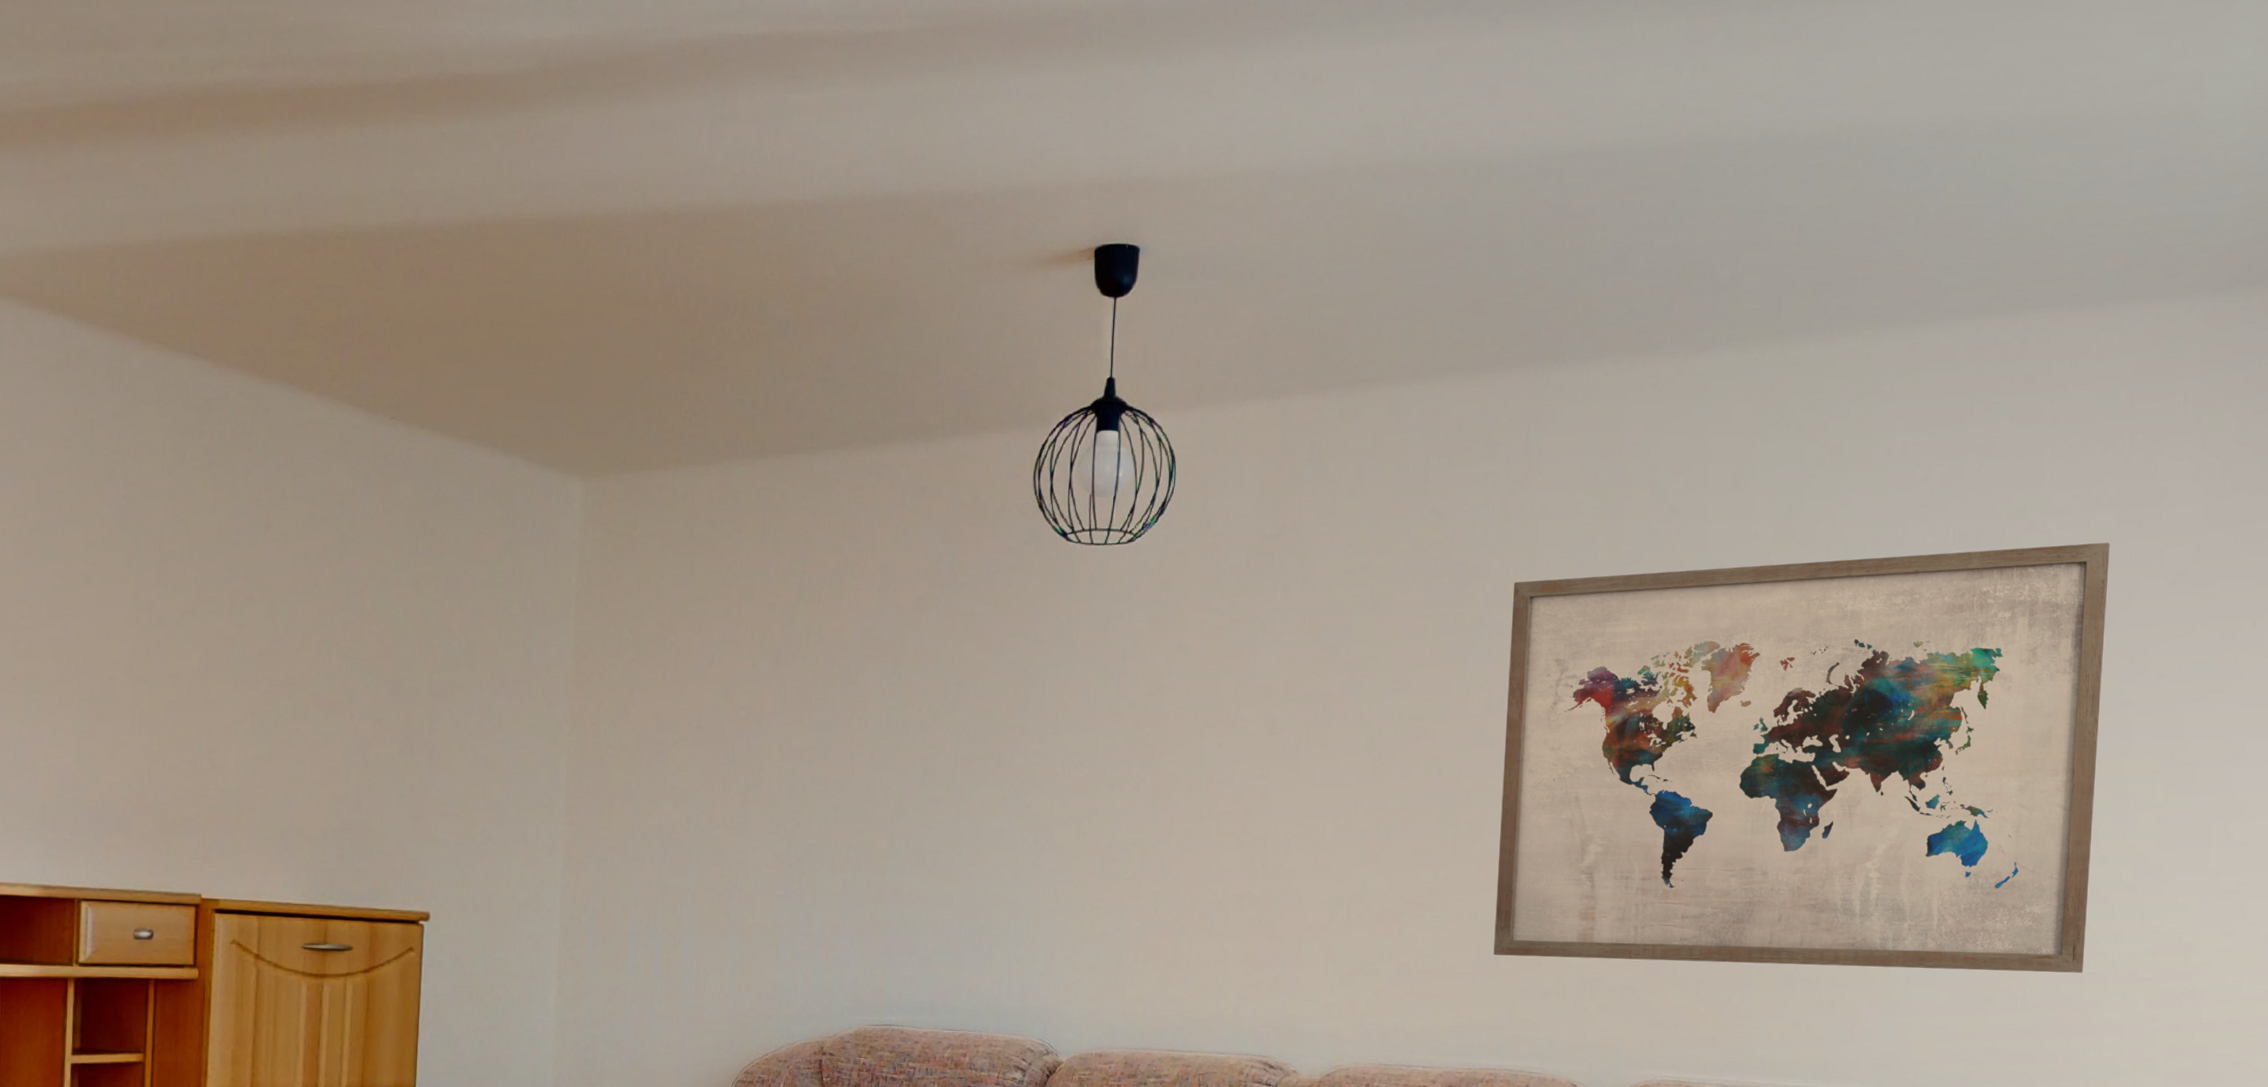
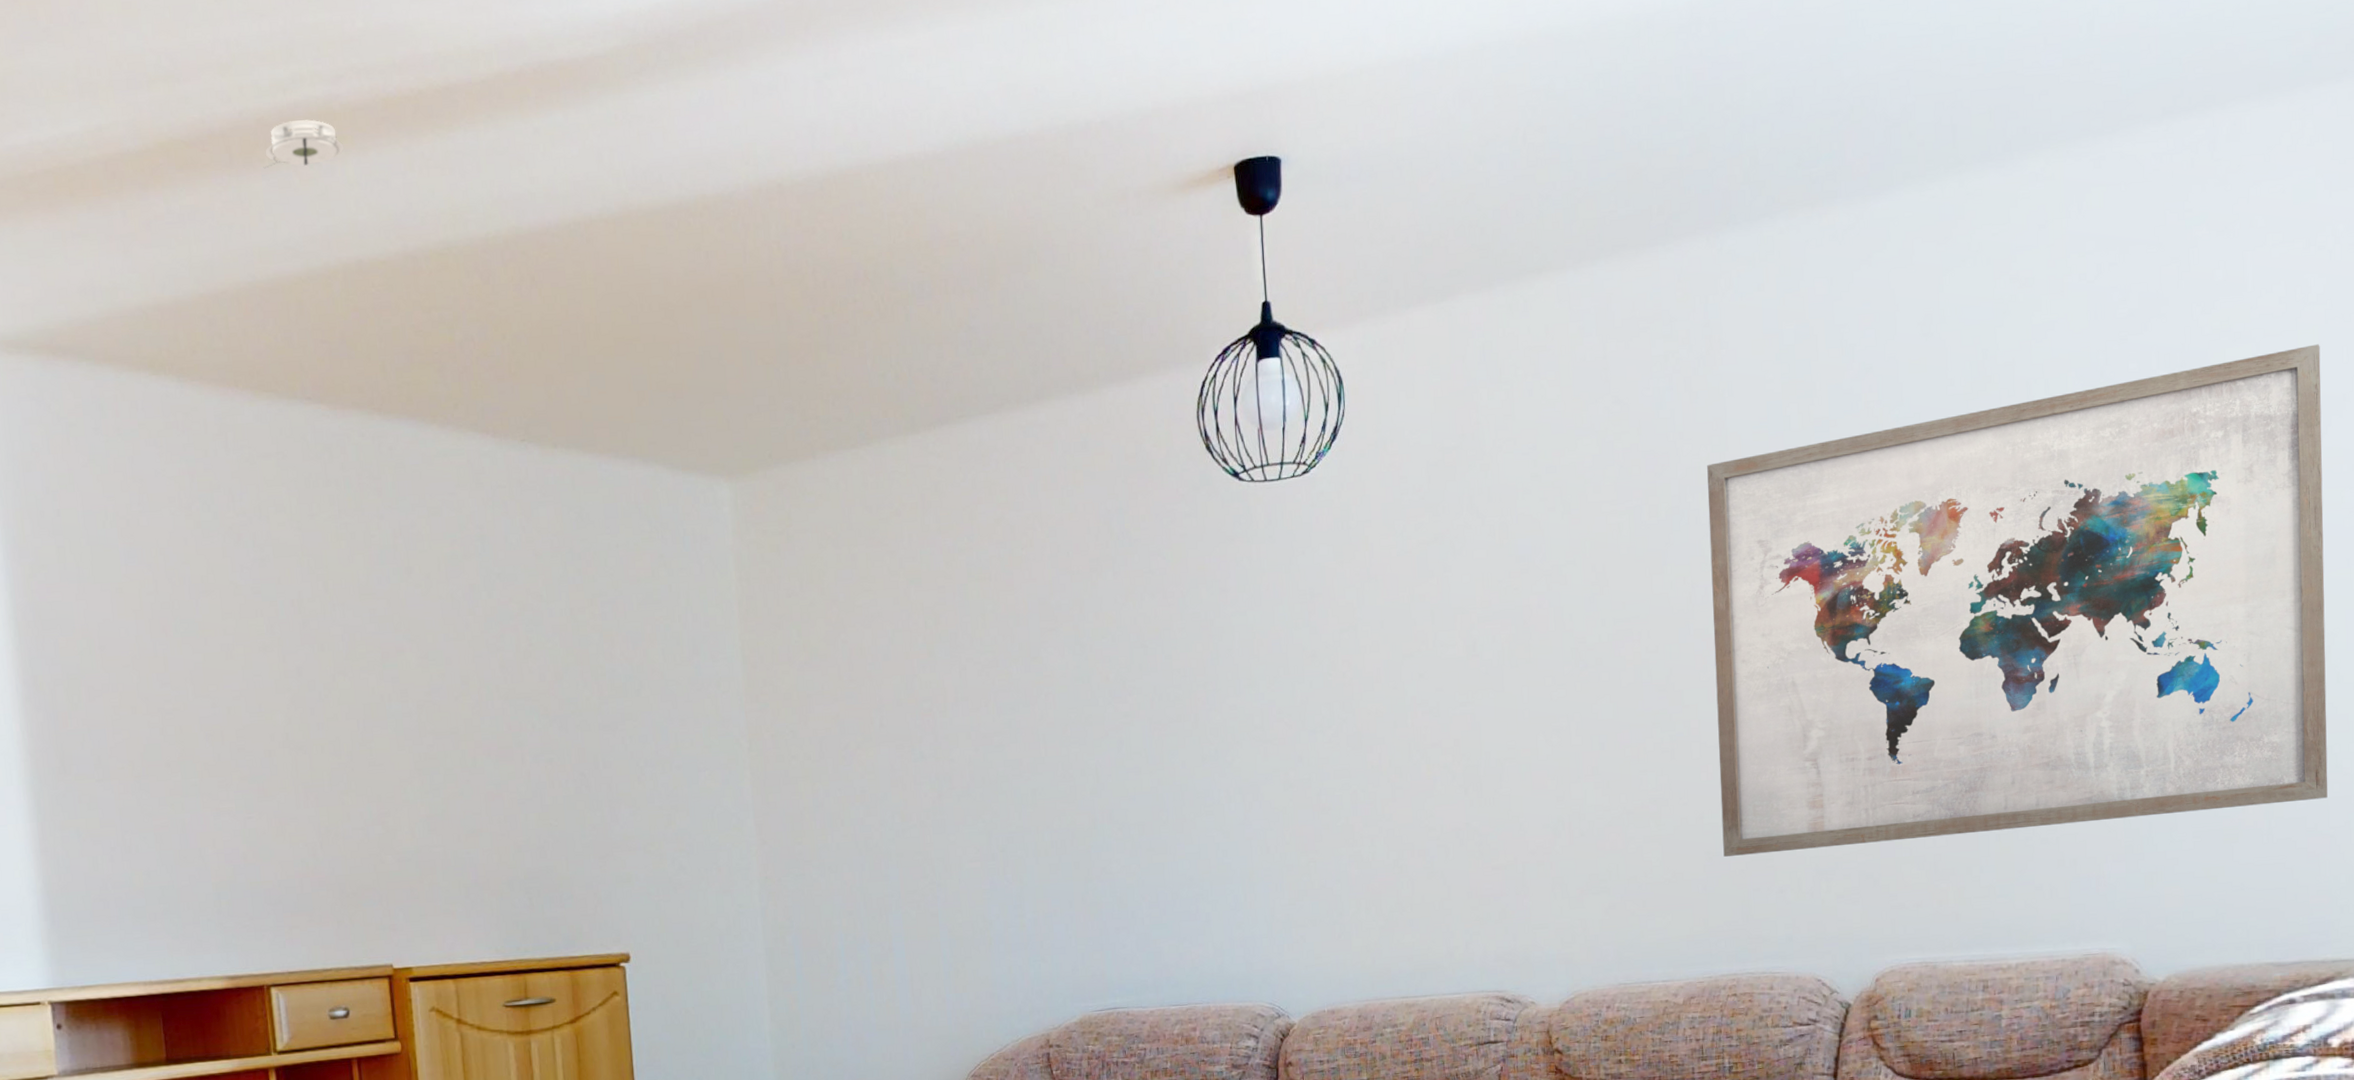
smoke detector: none [183,98,262,140] -> present [263,119,344,169]

